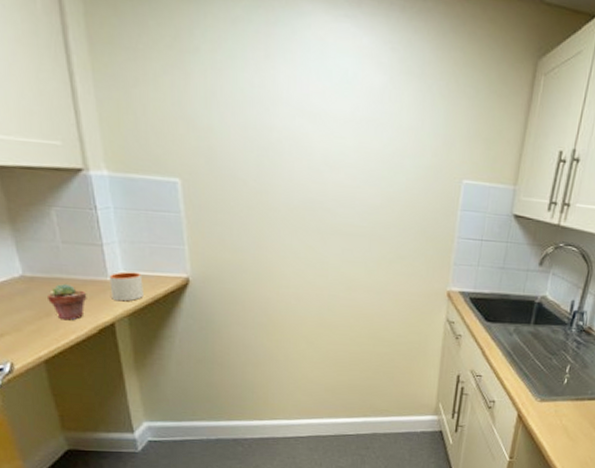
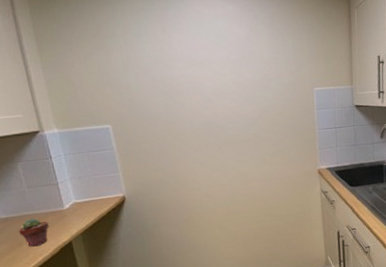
mug: present [109,271,144,302] -> none [65,199,92,224]

